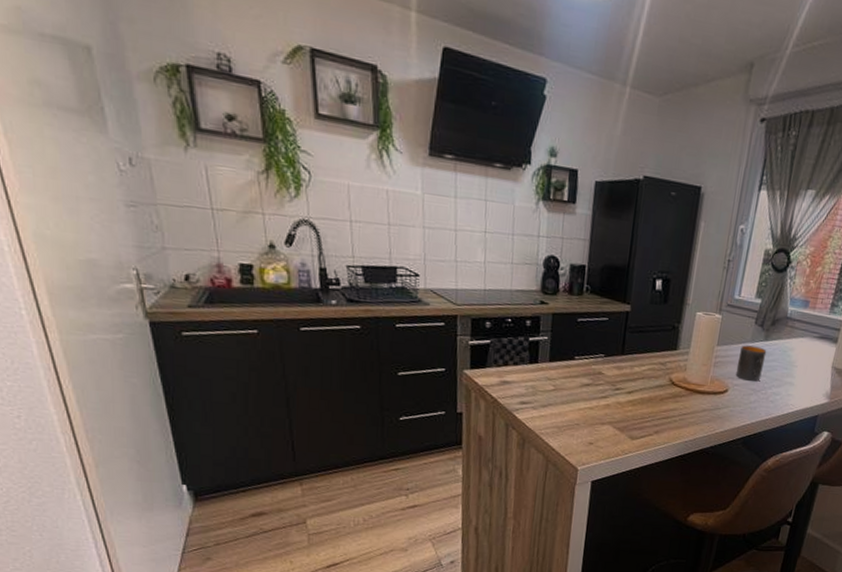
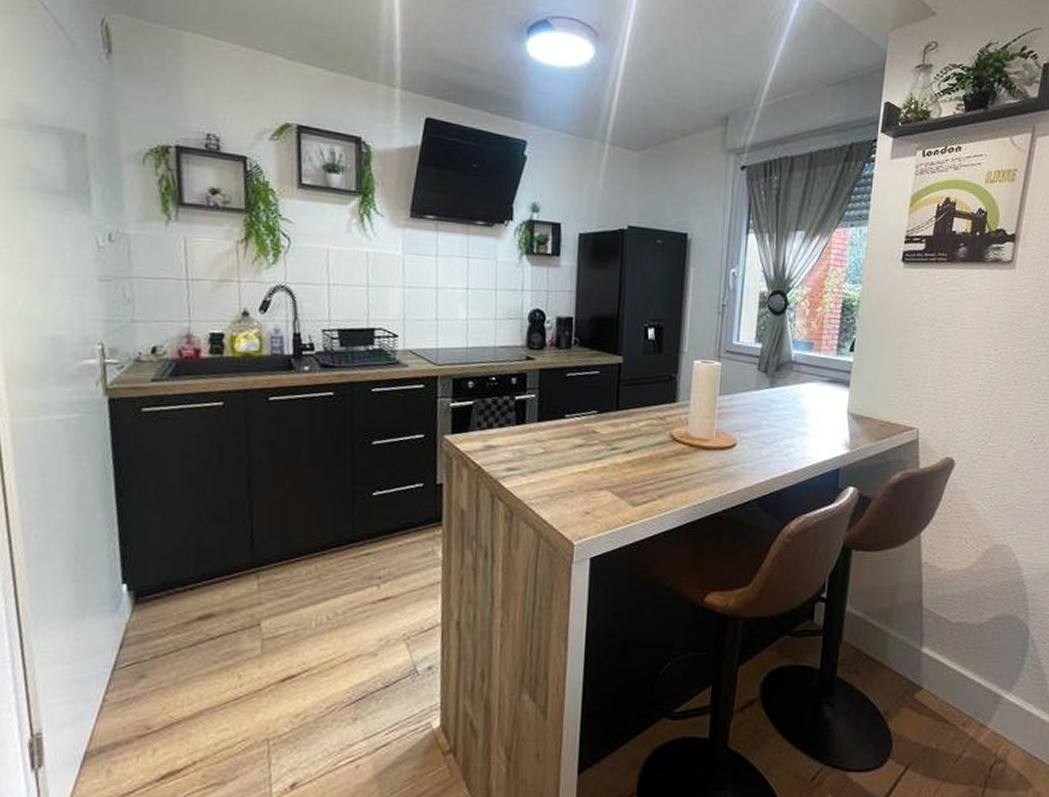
mug: present [735,345,767,381] -> none [742,393,774,433]

